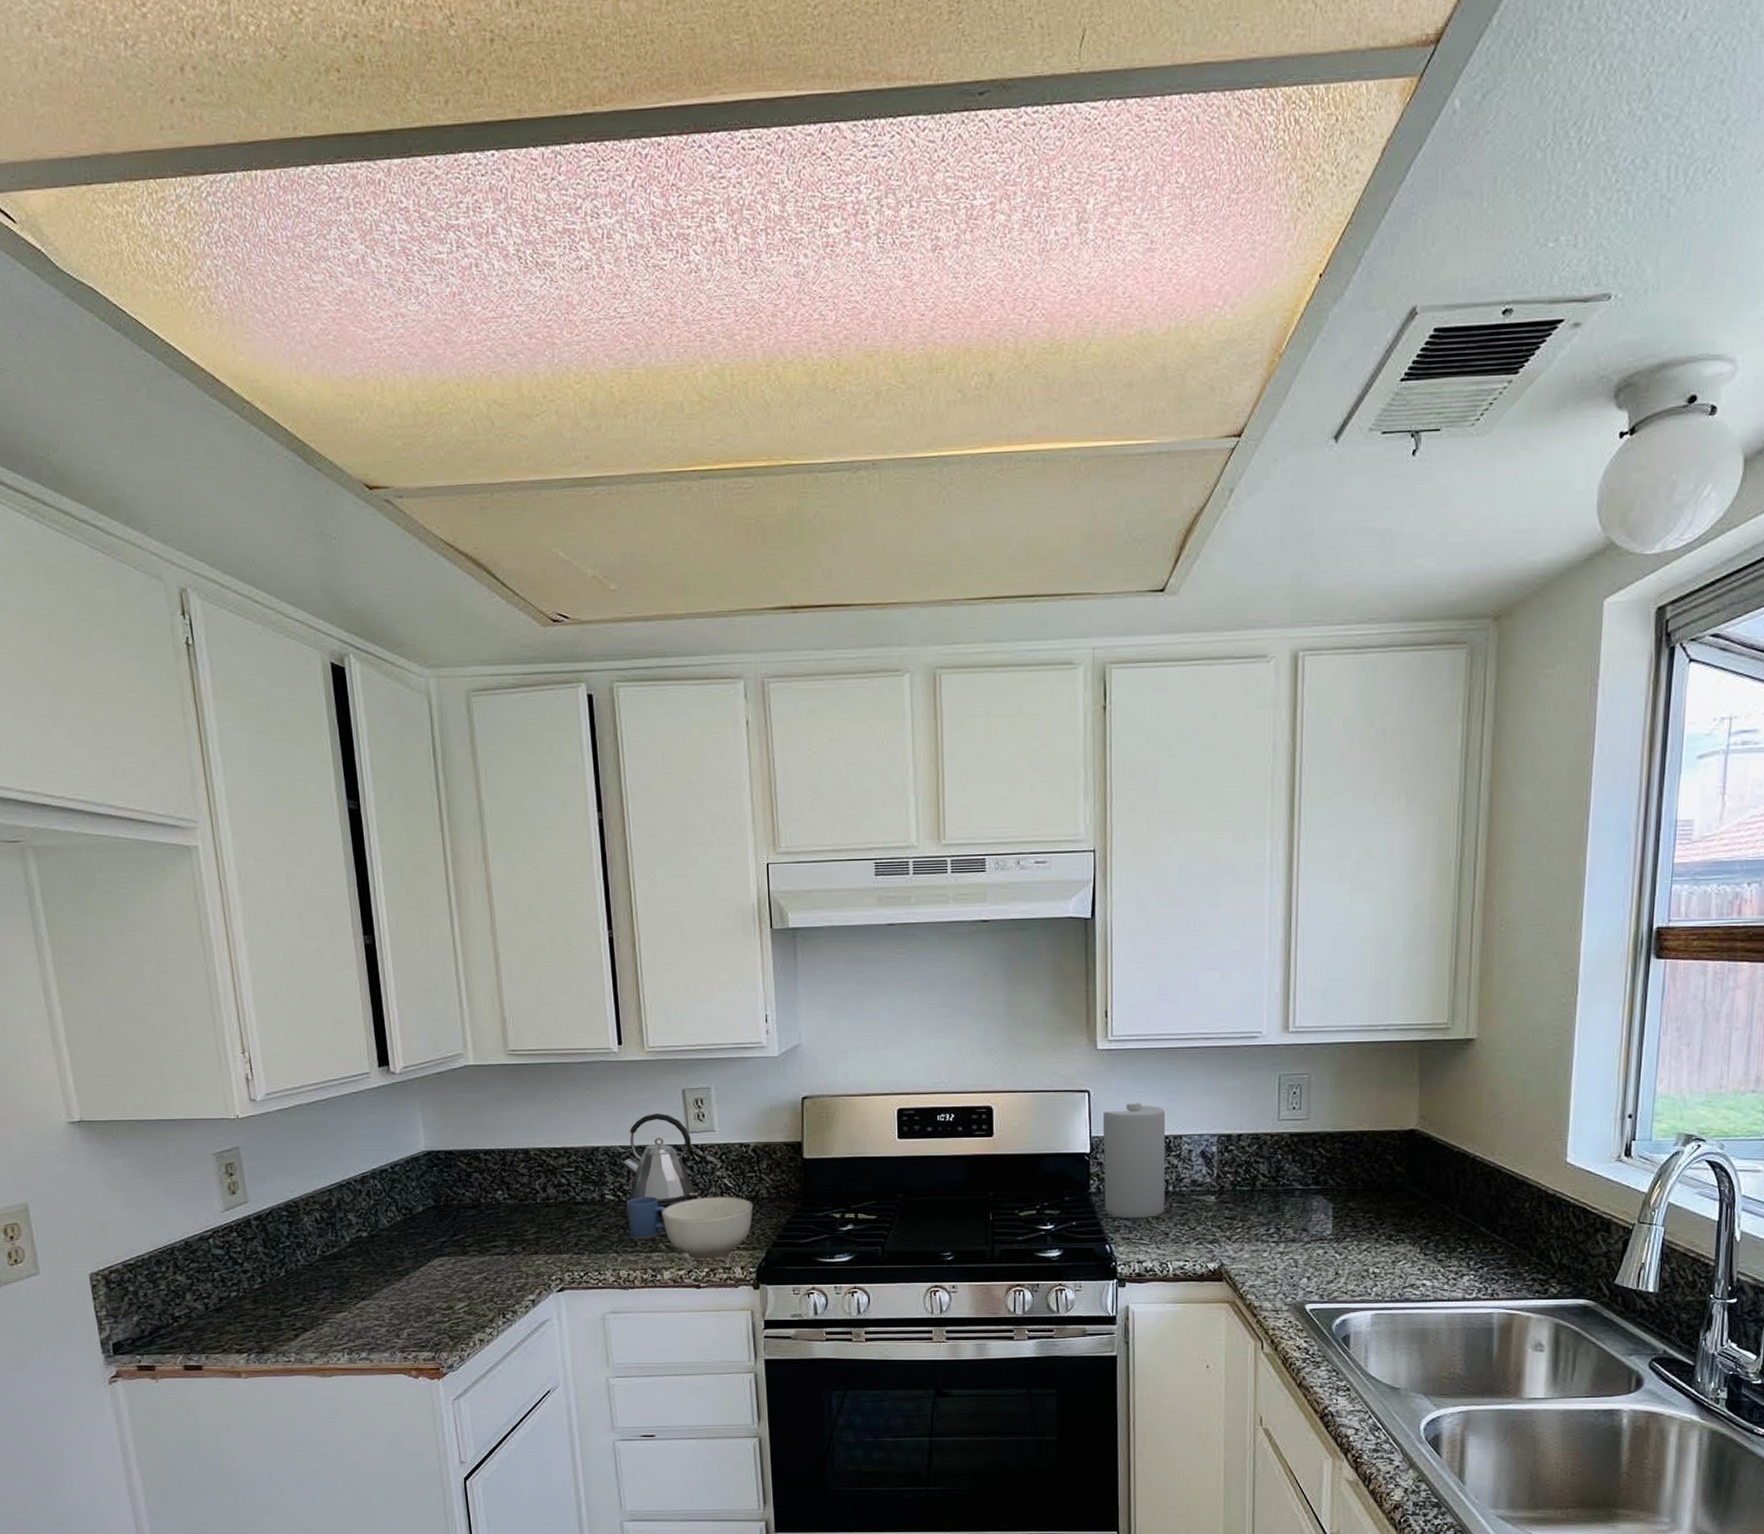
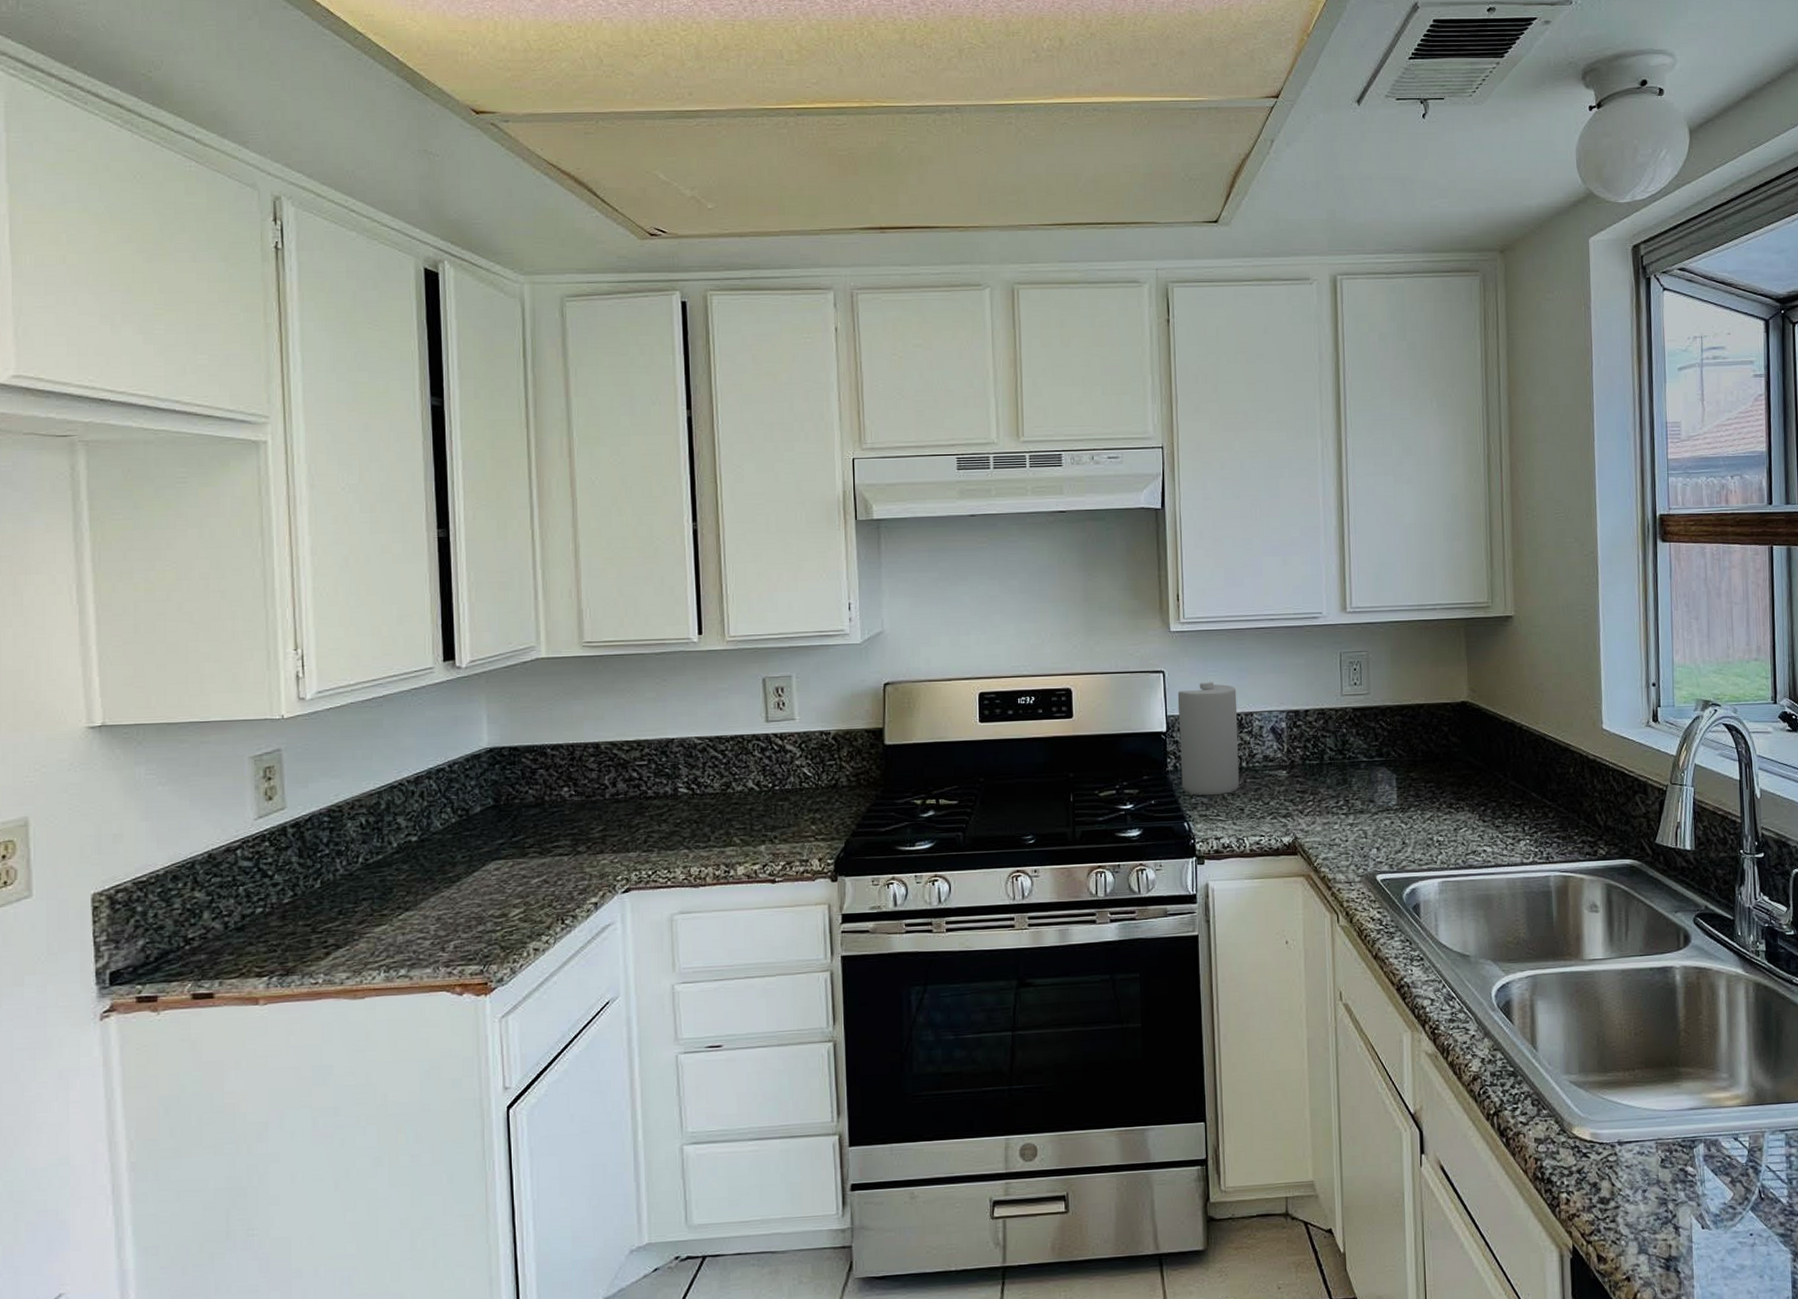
kettle: present [621,1112,700,1216] -> none [696,702,778,809]
mug: present [626,1197,666,1239] -> none [701,788,741,834]
bowl: present [661,1196,754,1259] -> none [737,785,833,852]

